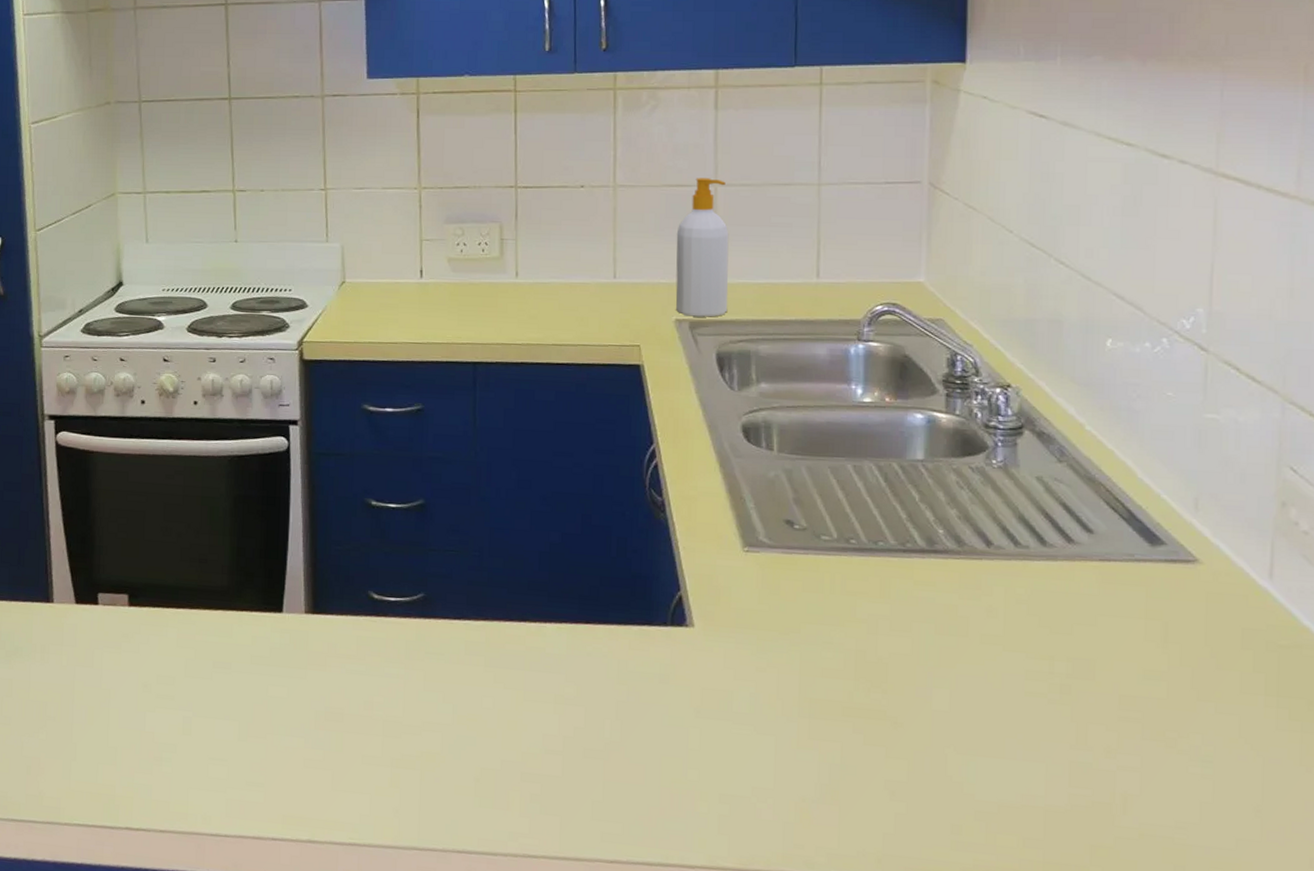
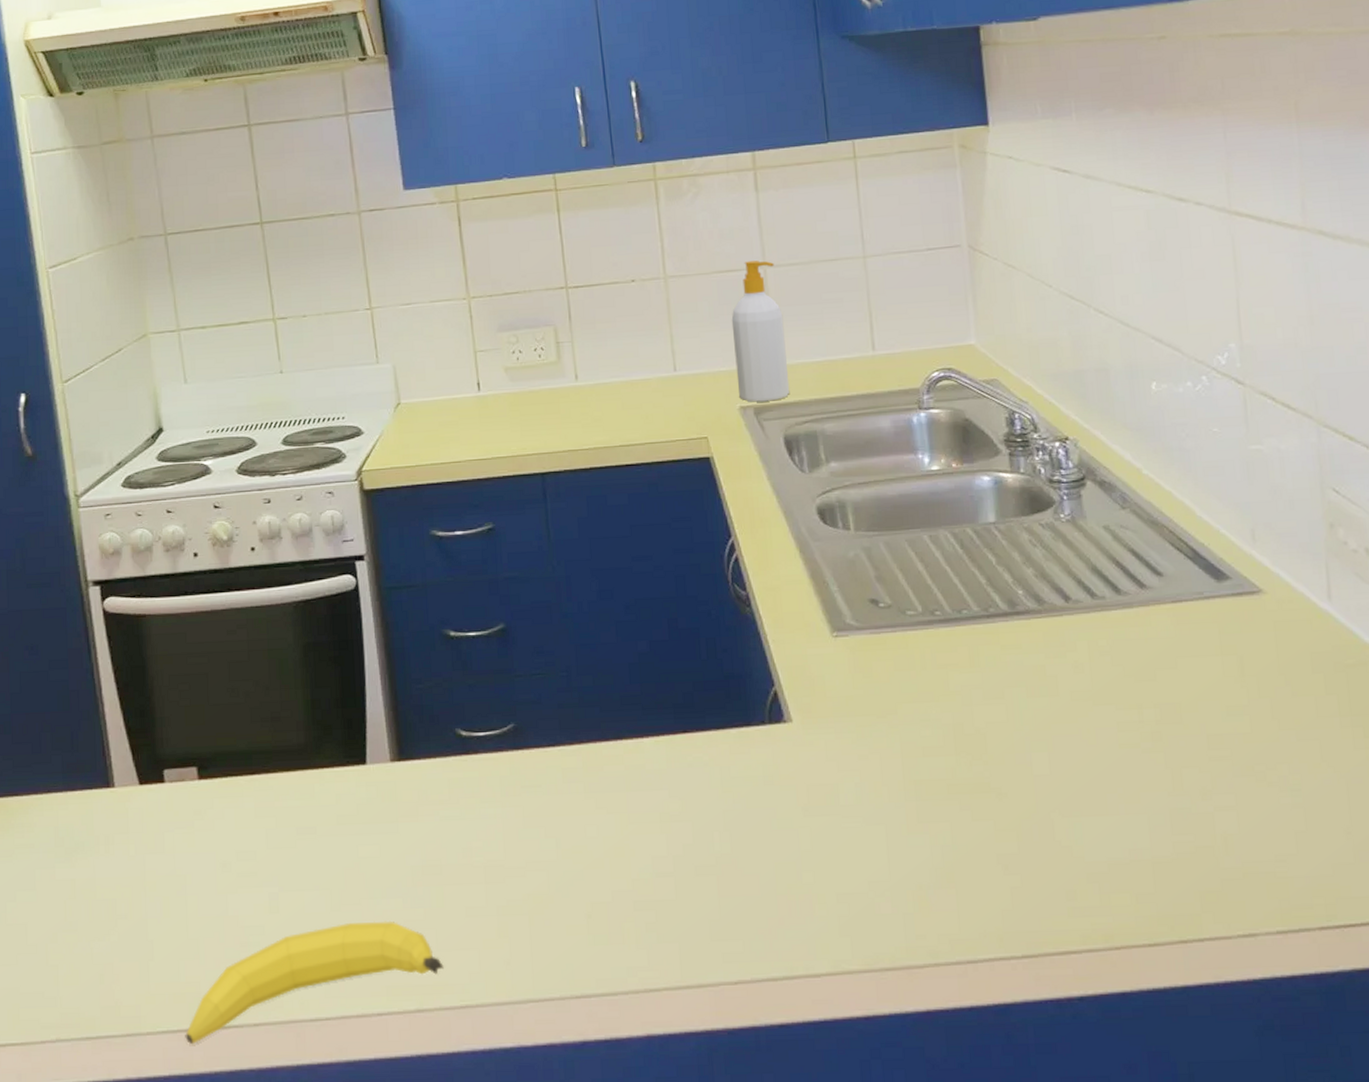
banana: none [98,753,337,840] -> present [185,920,444,1045]

